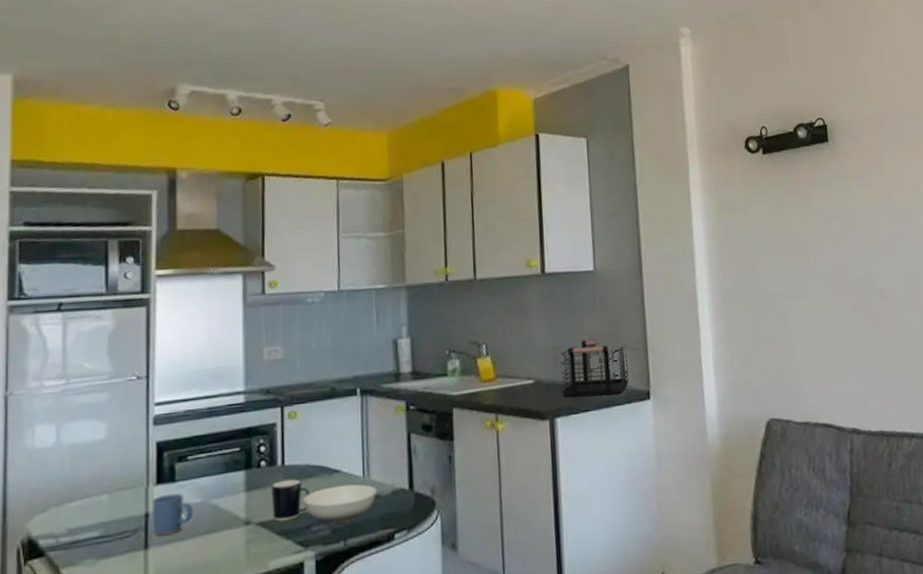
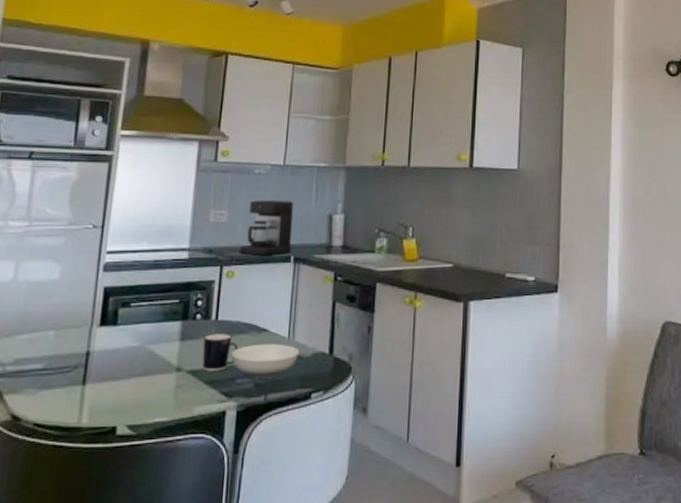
mug: present [151,493,194,536] -> none [92,335,131,374]
coffee maker: none [299,329,356,393] -> present [239,200,294,257]
dish rack: present [560,340,629,398] -> none [478,232,540,285]

